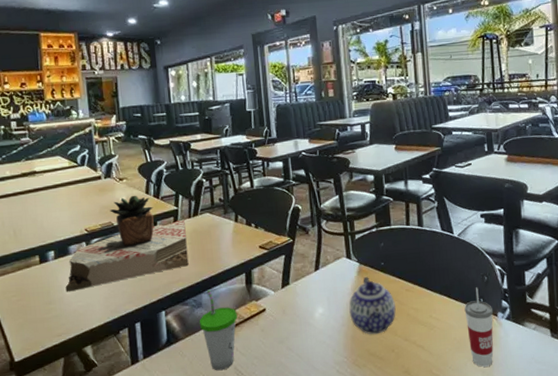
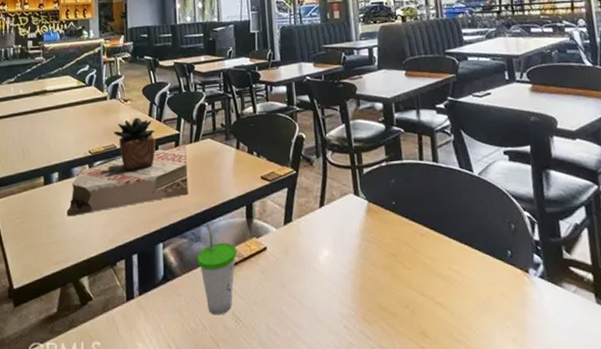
teapot: present [349,276,396,335] -> none [357,216,410,286]
cup: present [464,287,494,367] -> none [489,236,527,335]

